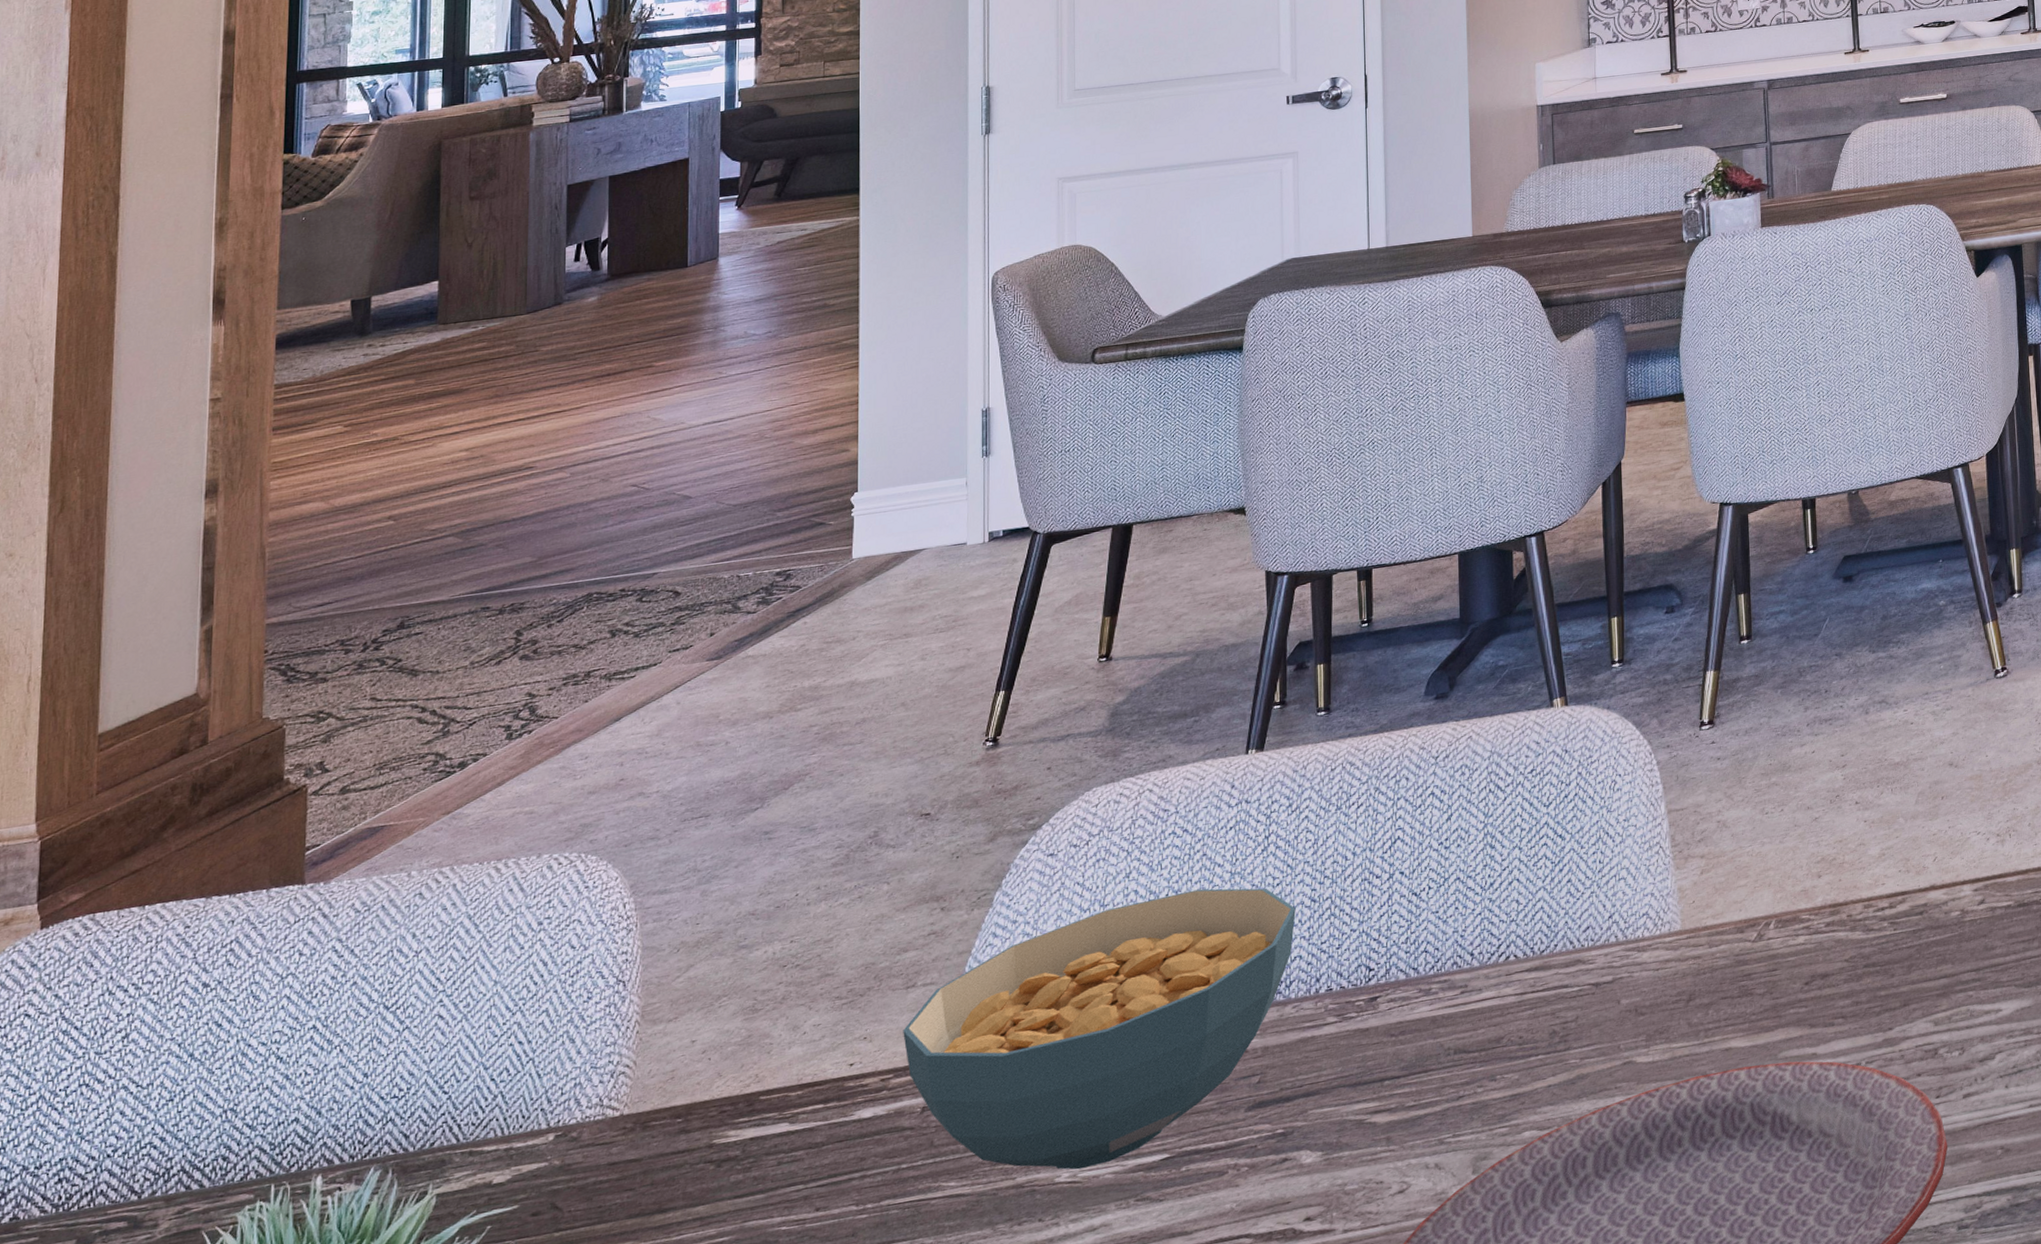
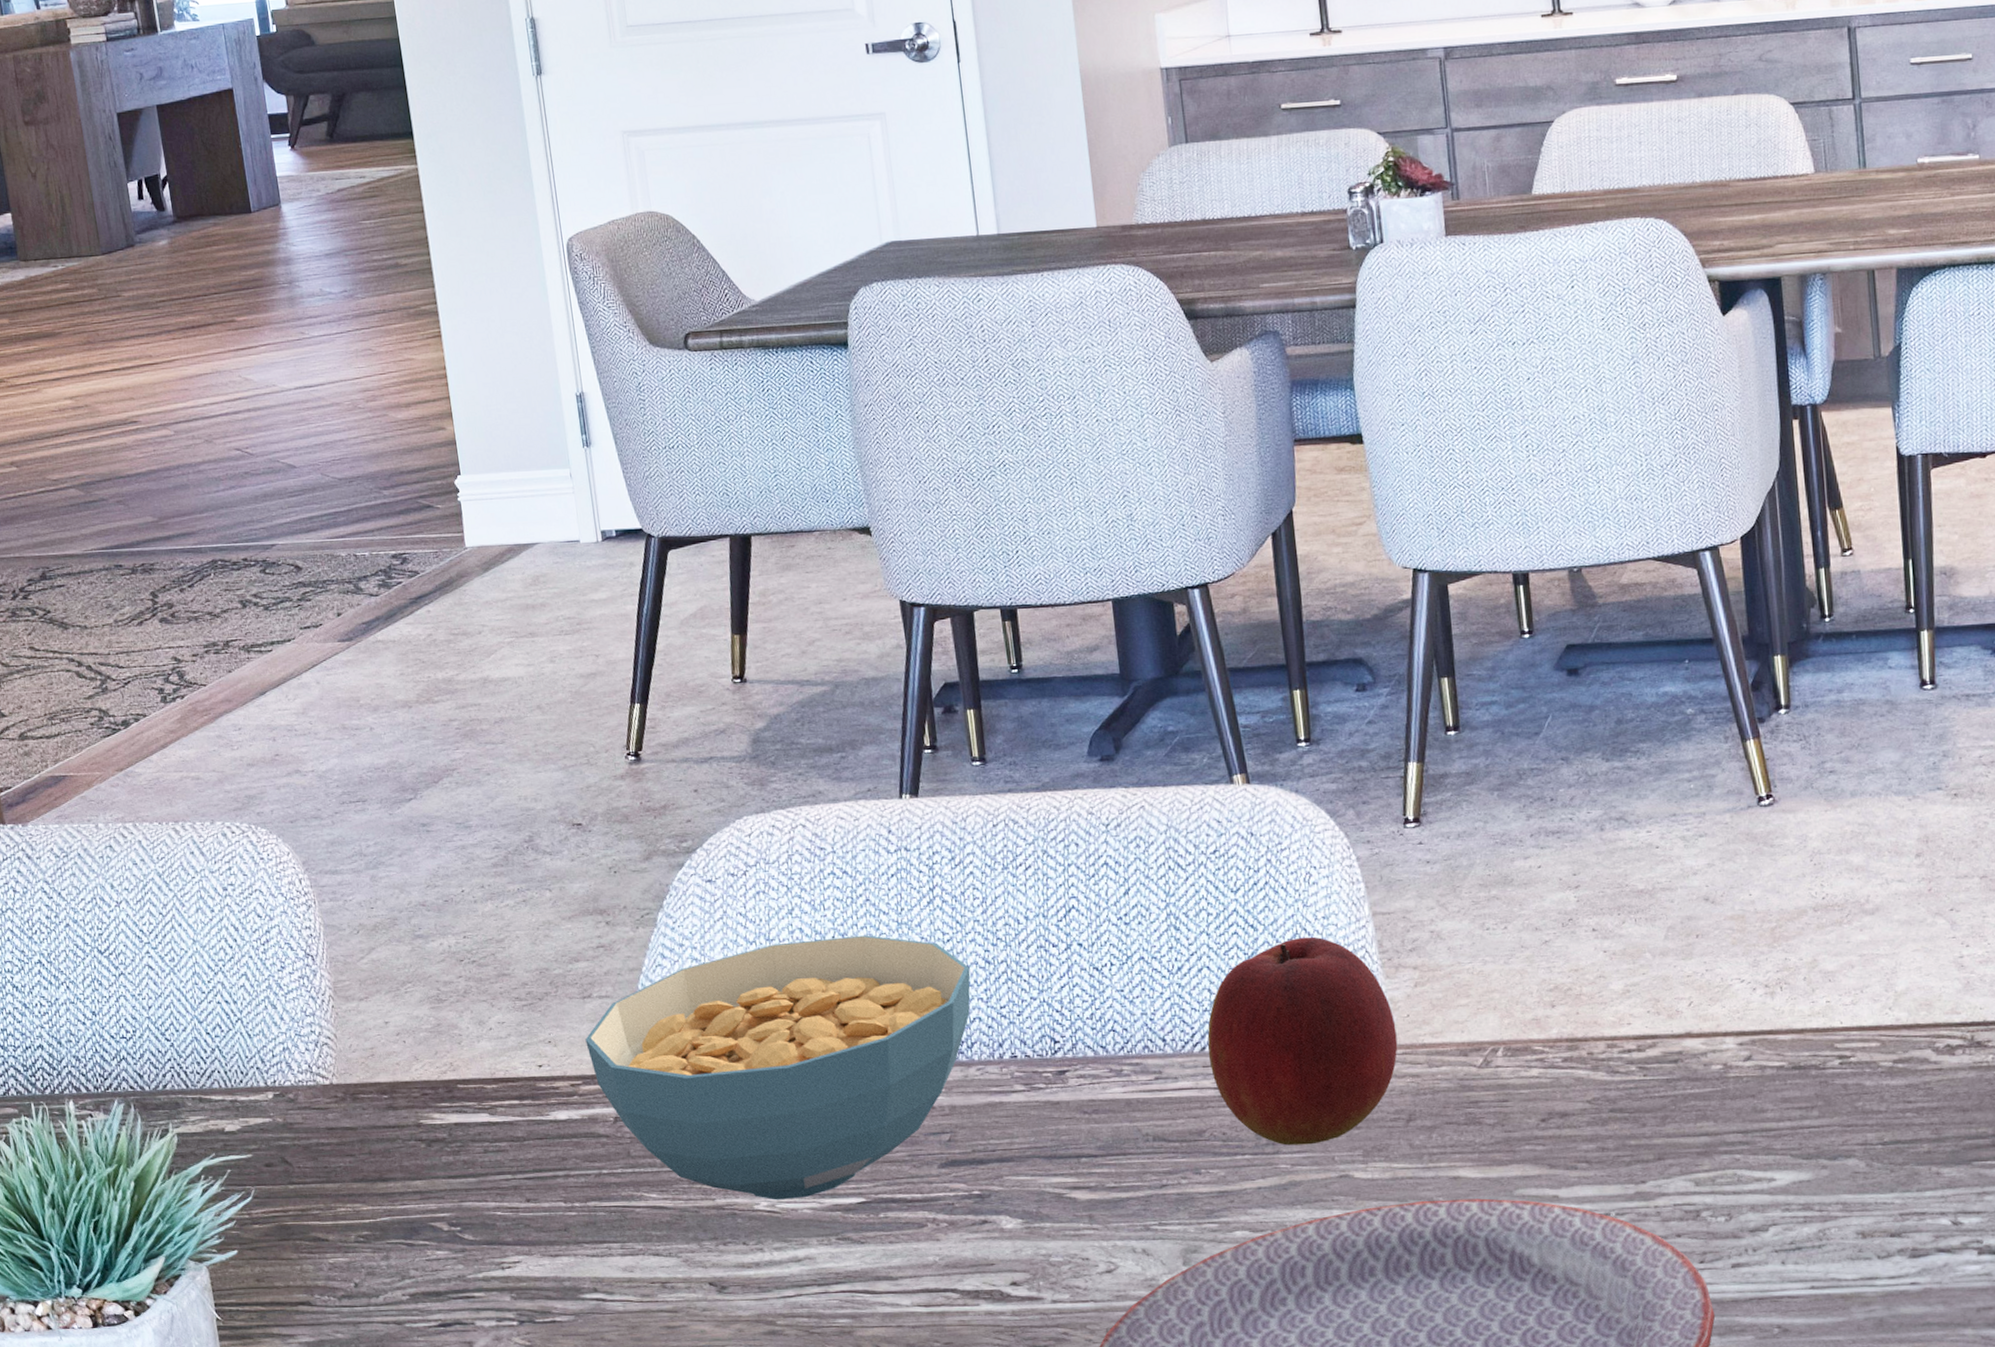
apple: none [1511,839,1683,1041] -> present [1207,936,1398,1146]

